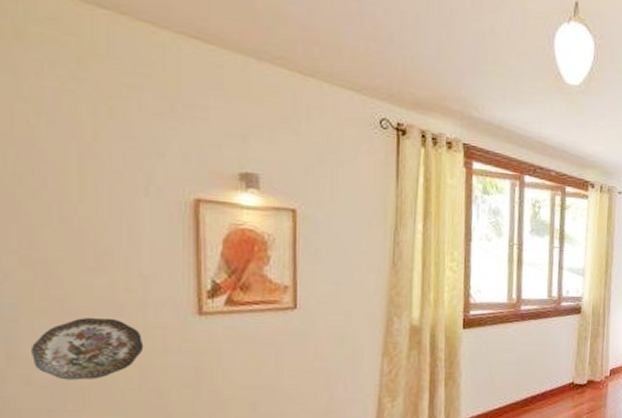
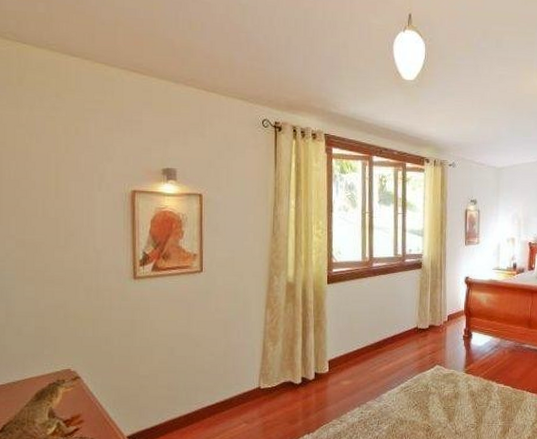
decorative plate: present [30,318,144,380] -> none [21,284,96,332]

